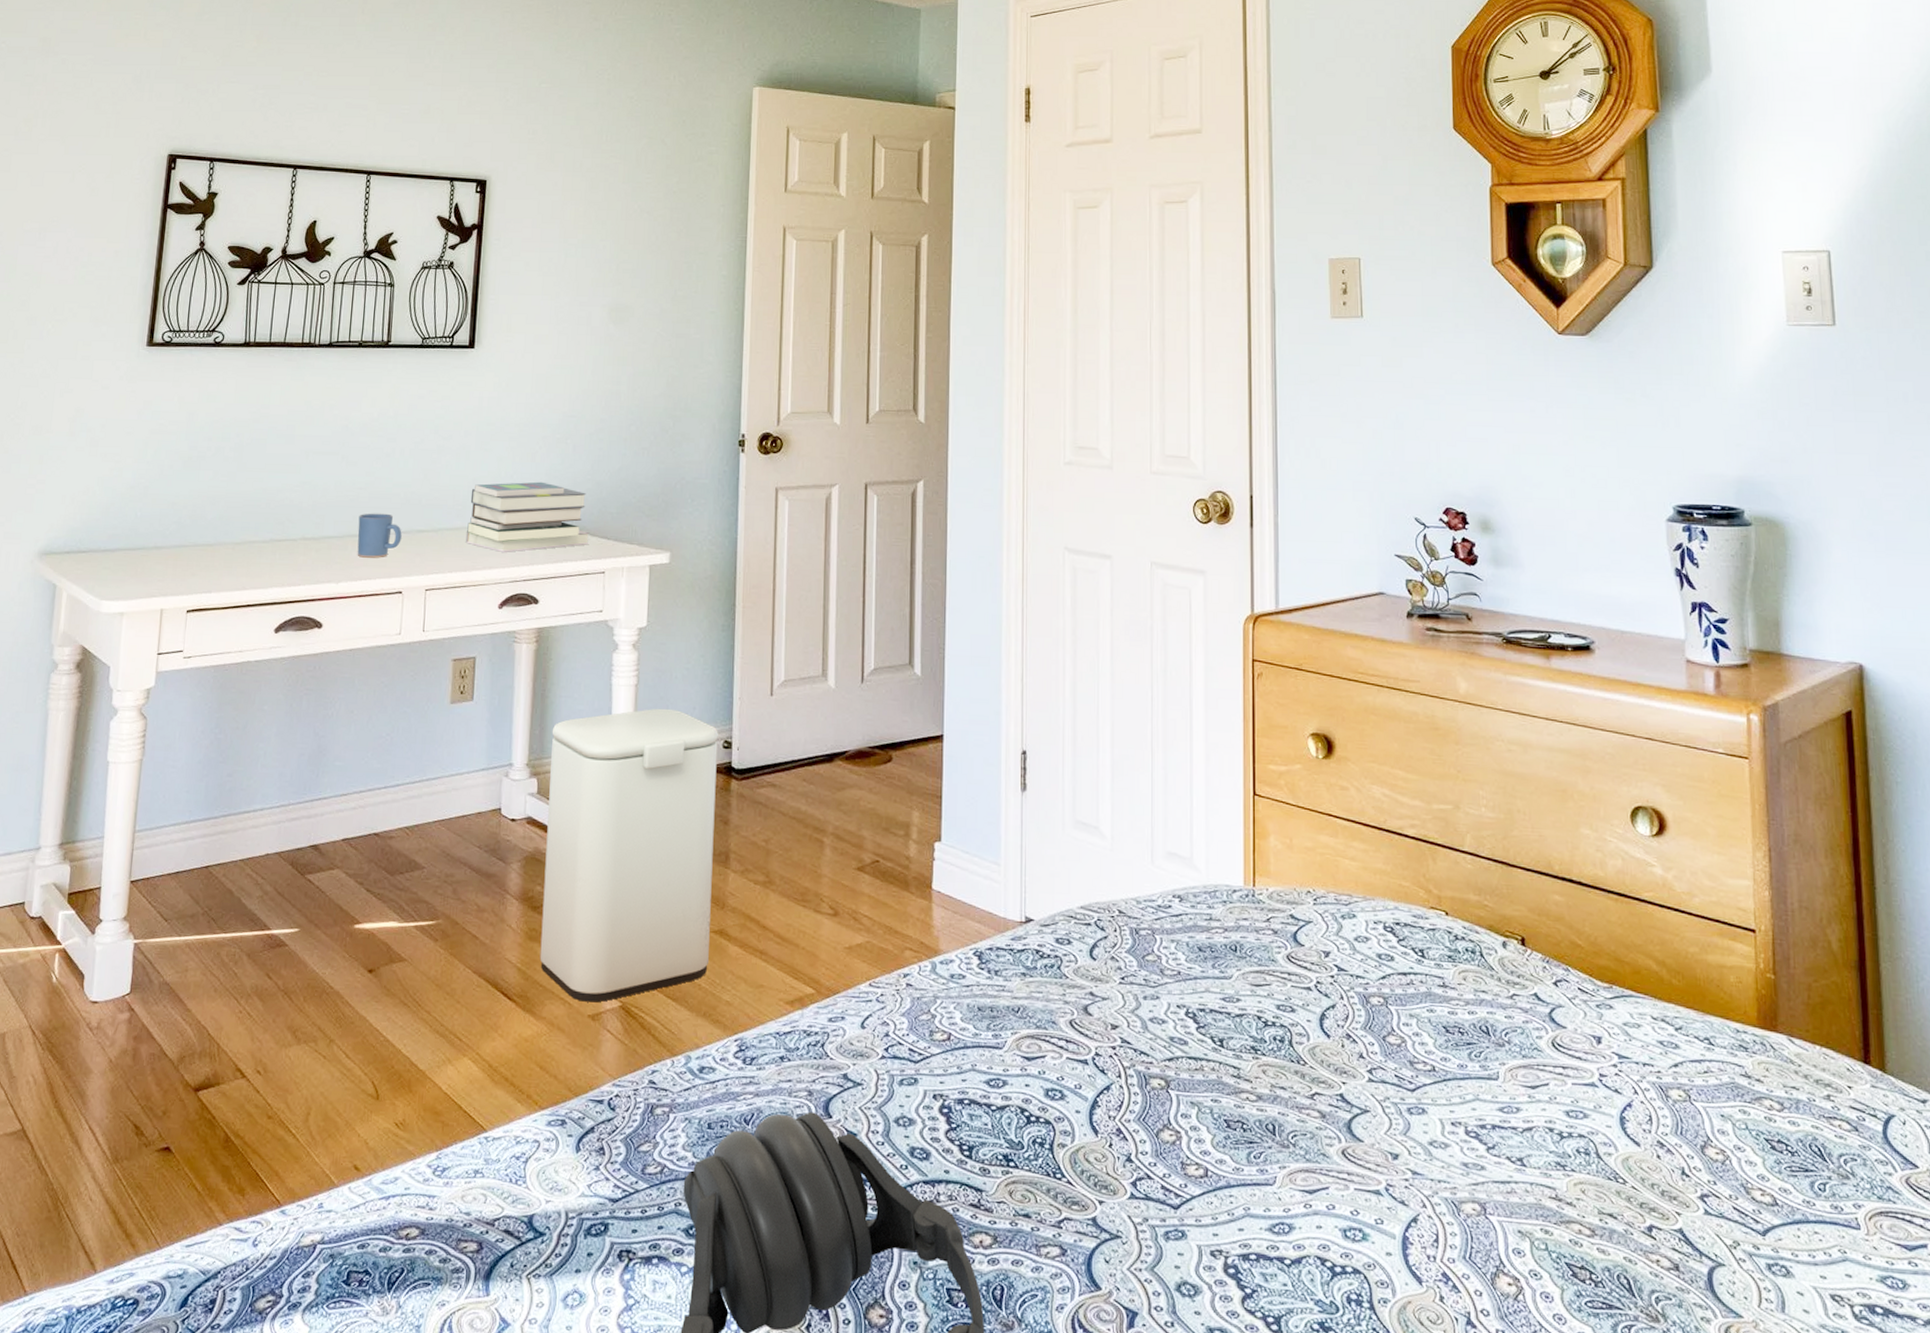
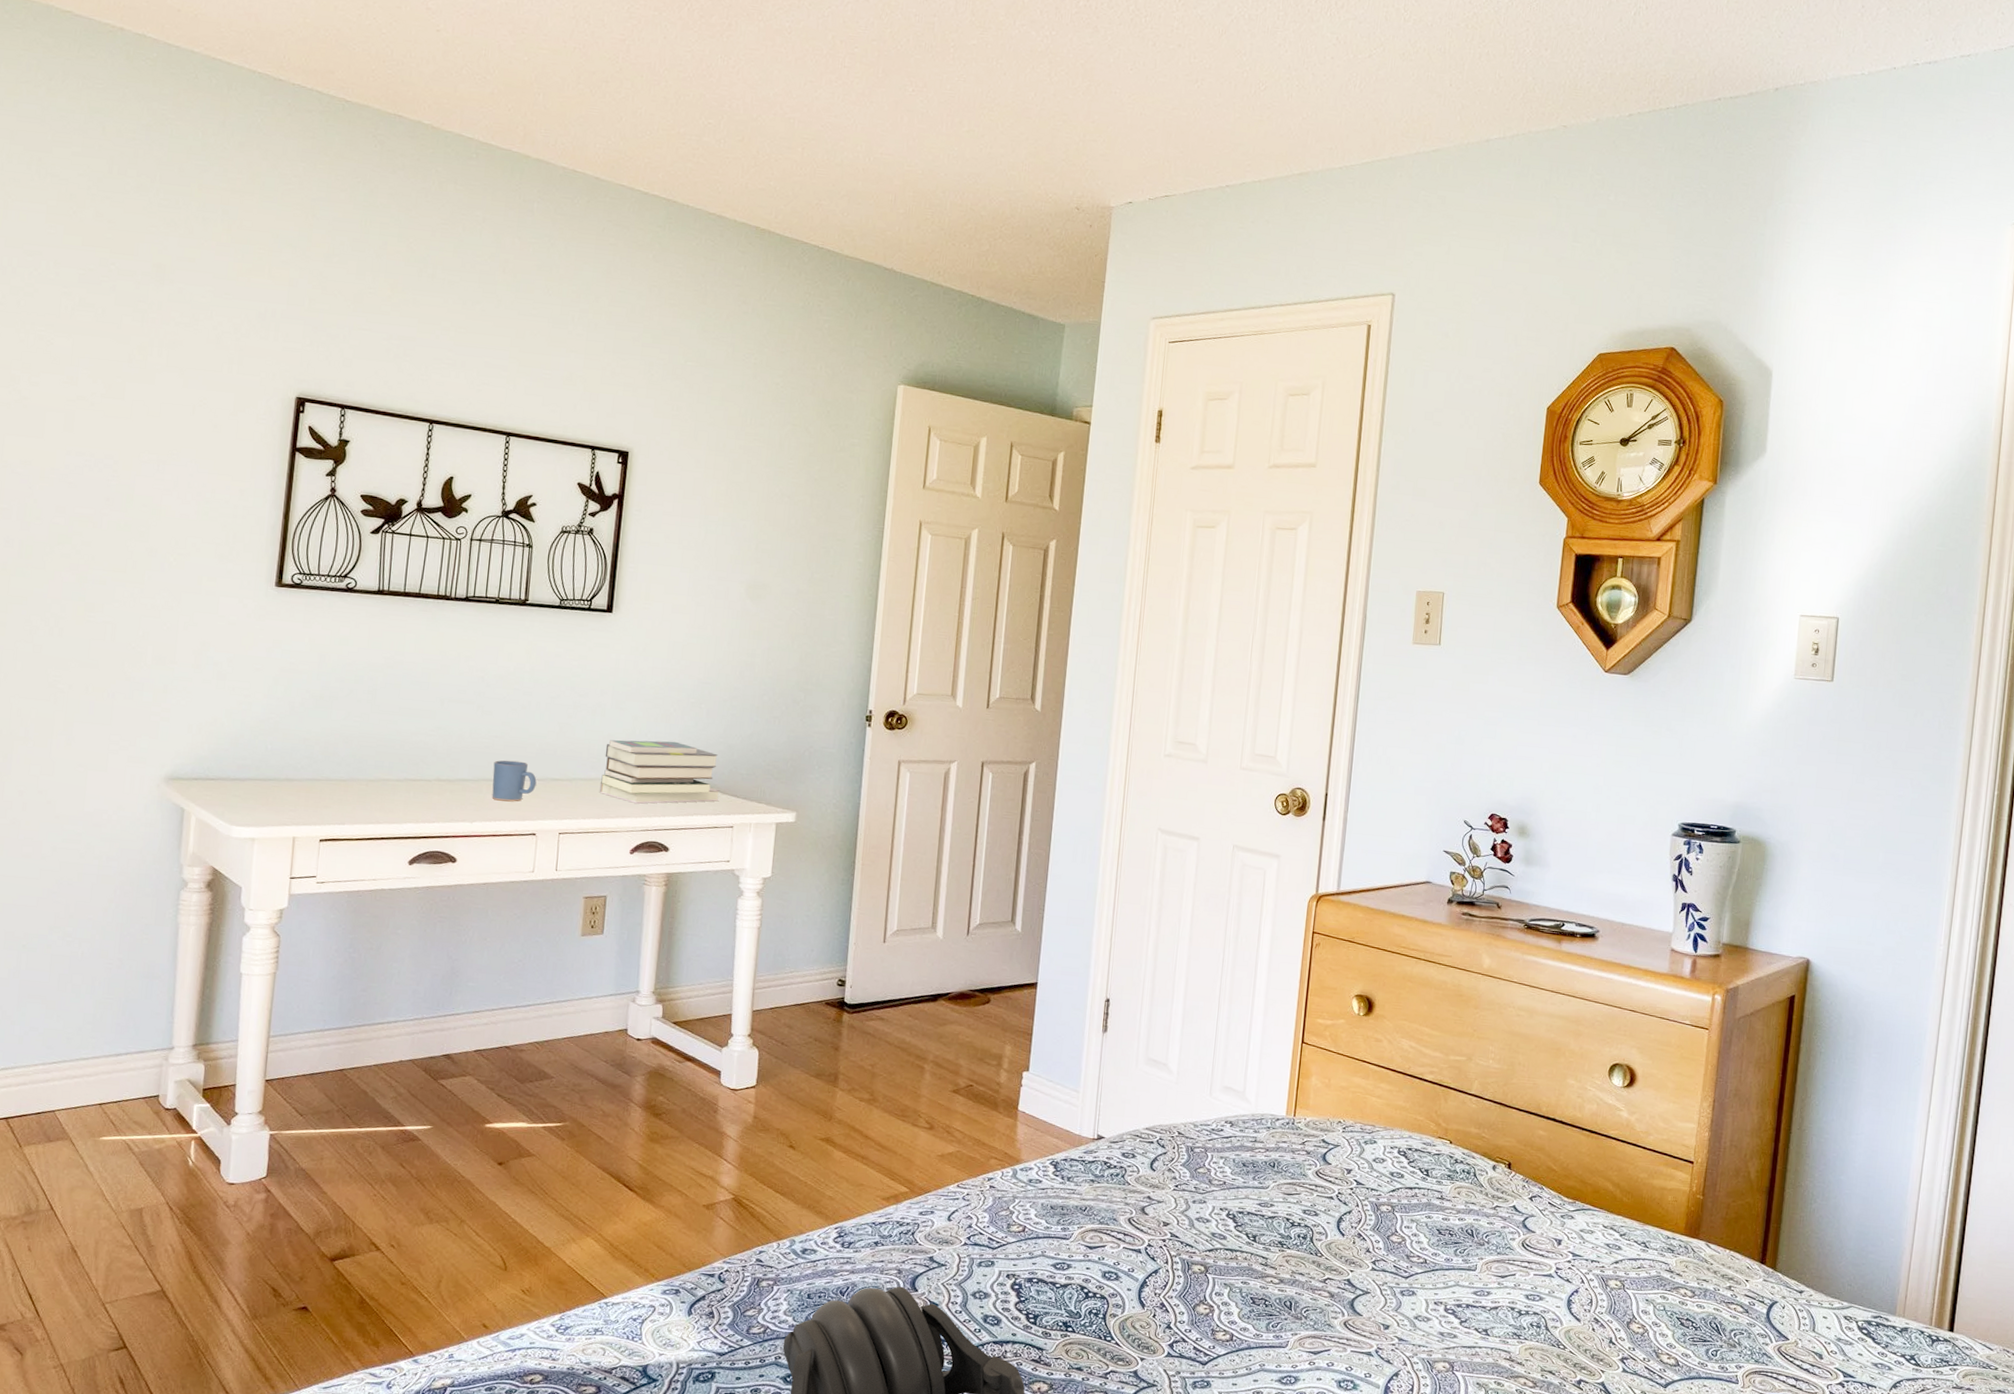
pedal bin: present [539,708,718,1003] -> none [660,949,834,1195]

